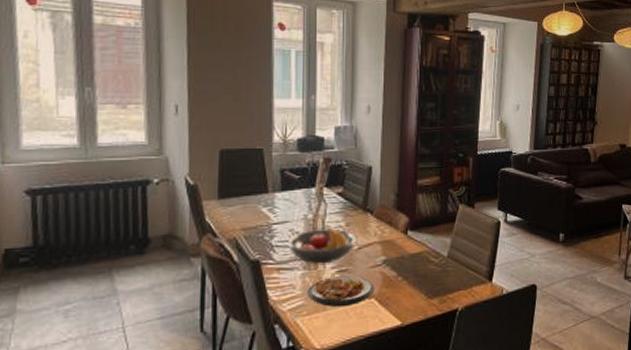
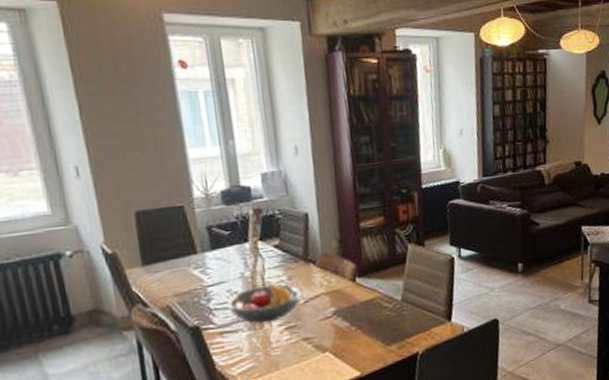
plate: present [307,276,375,307] -> none [256,331,328,366]

